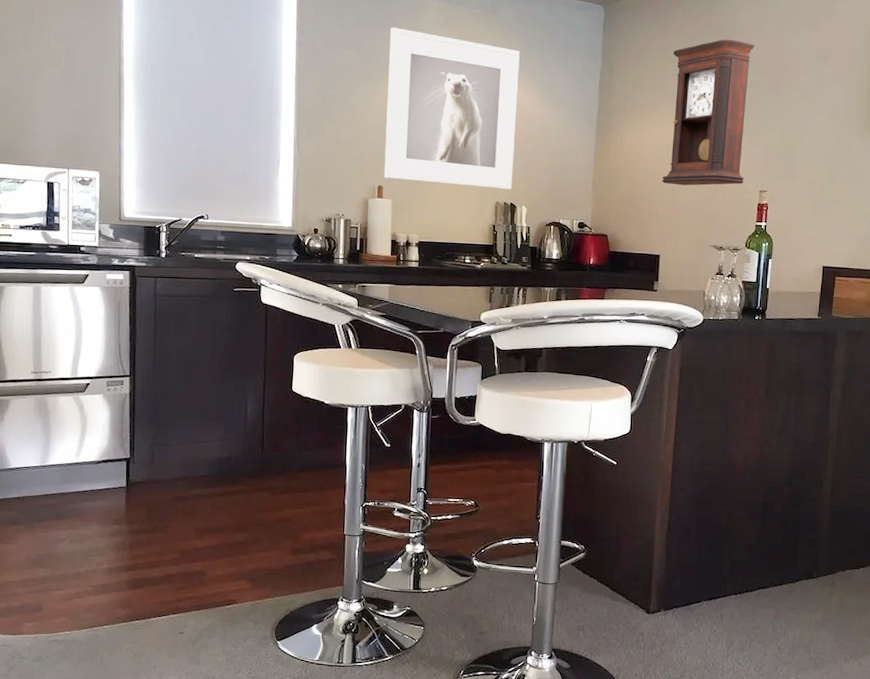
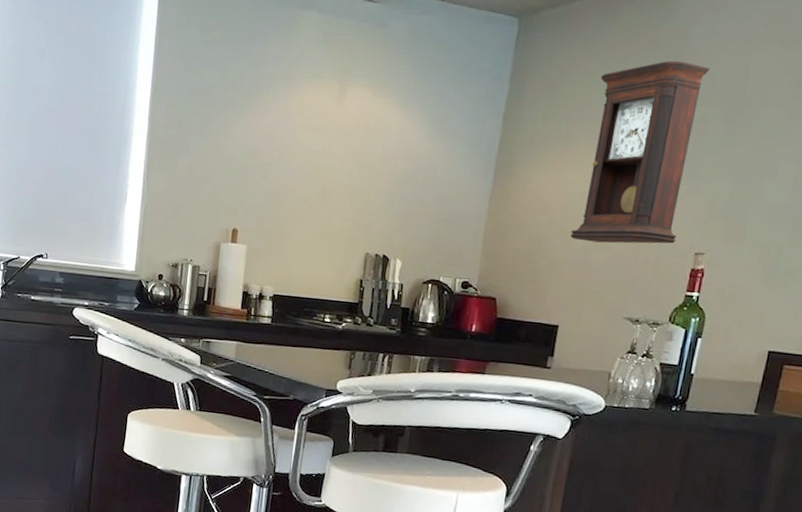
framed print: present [384,27,520,190] -> none [240,43,410,239]

